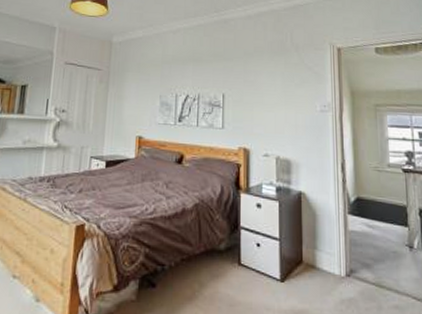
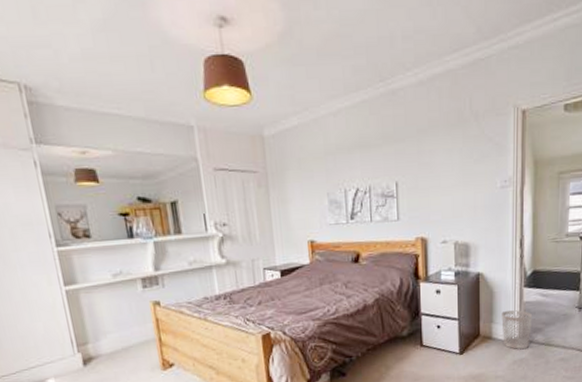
wastebasket: none [325,238,360,287] -> present [501,310,533,350]

